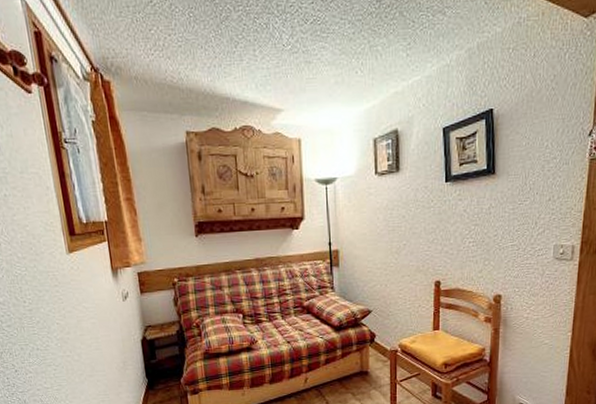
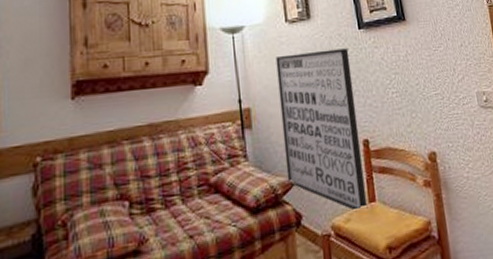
wall art: none [363,200,433,336] -> present [275,48,368,212]

